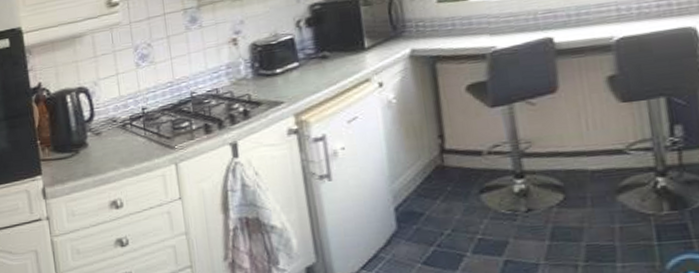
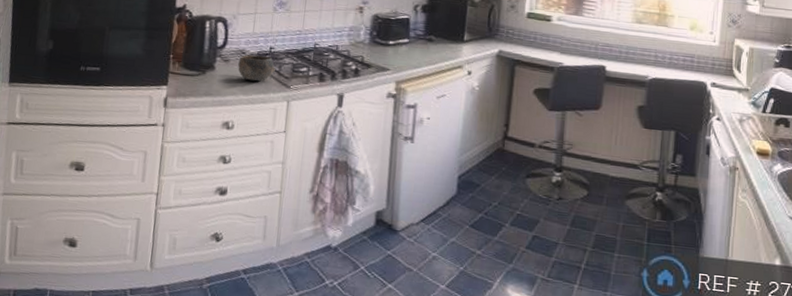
bowl: none [111,118,154,151] -> present [238,55,275,82]

